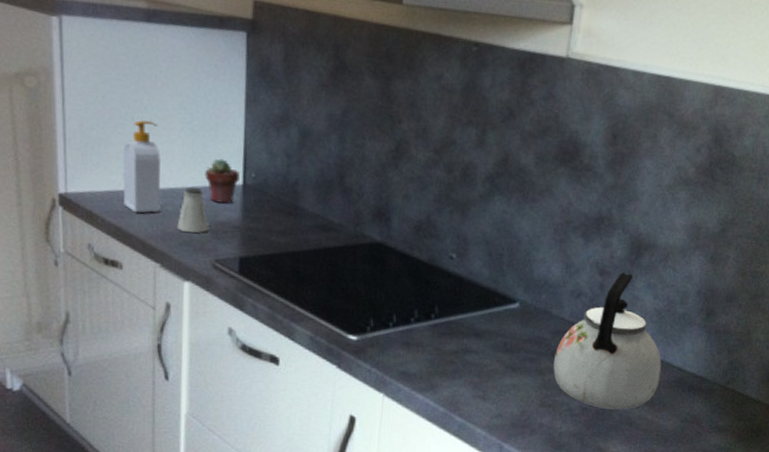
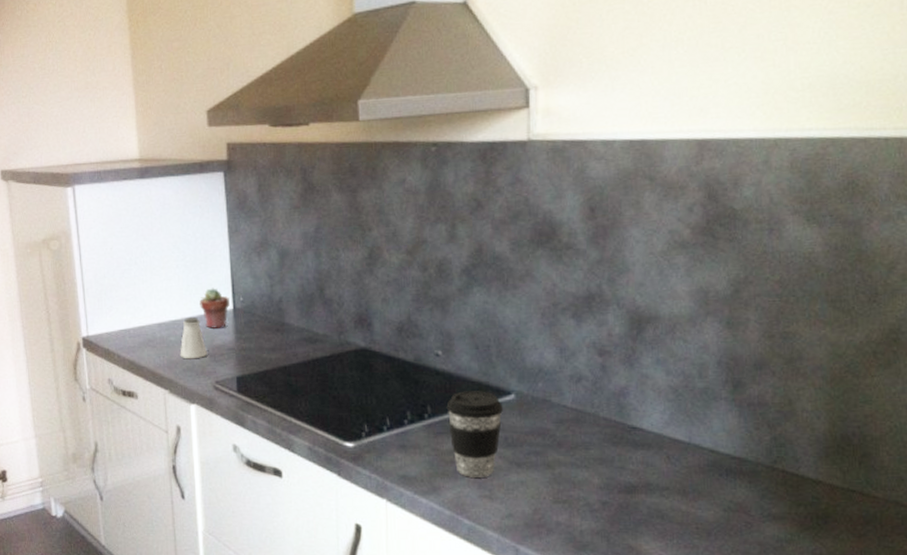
soap bottle: present [122,120,161,214] -> none [130,264,165,347]
coffee cup: none [453,295,507,379] -> present [446,391,503,477]
kettle: present [553,272,662,410] -> none [562,350,690,501]

